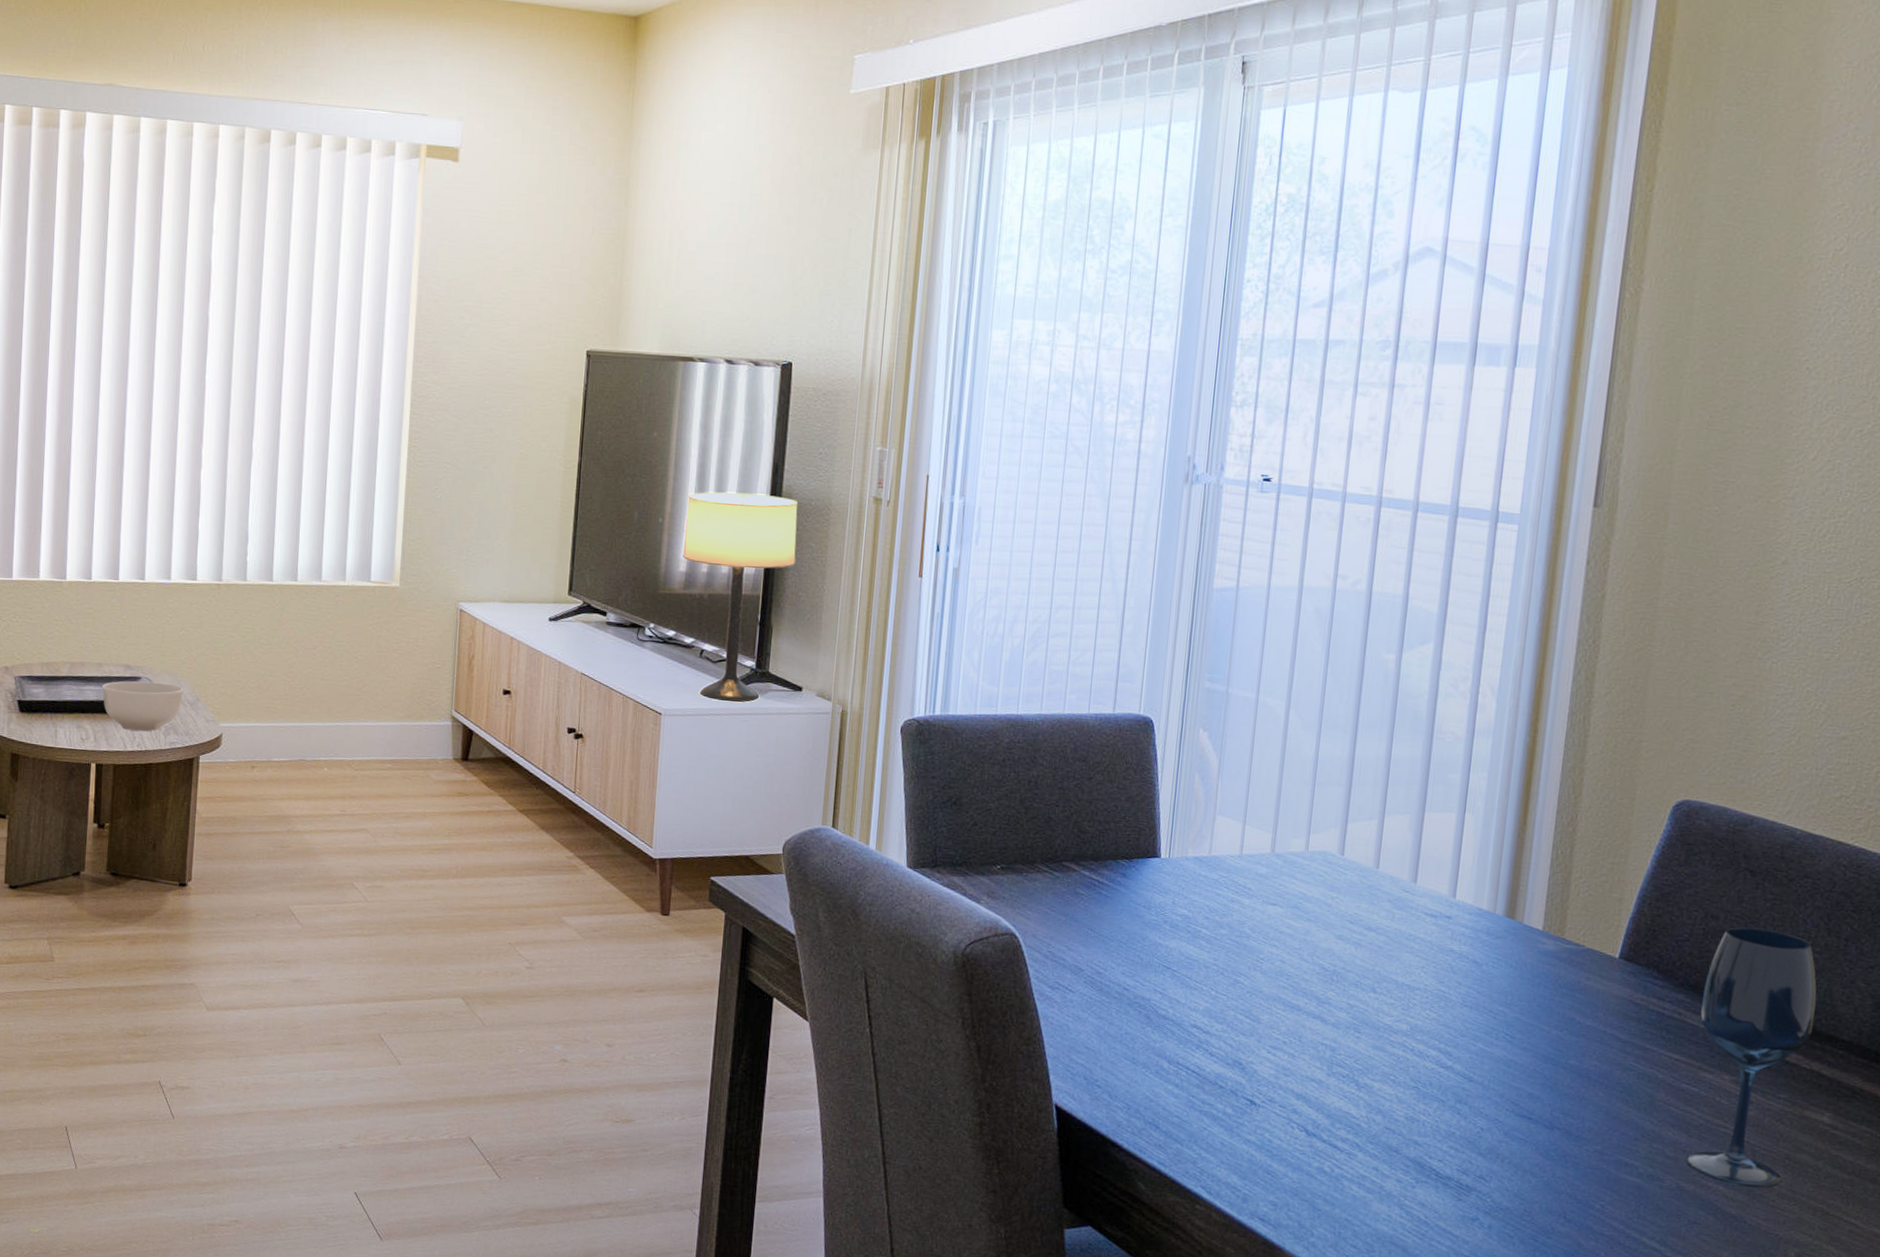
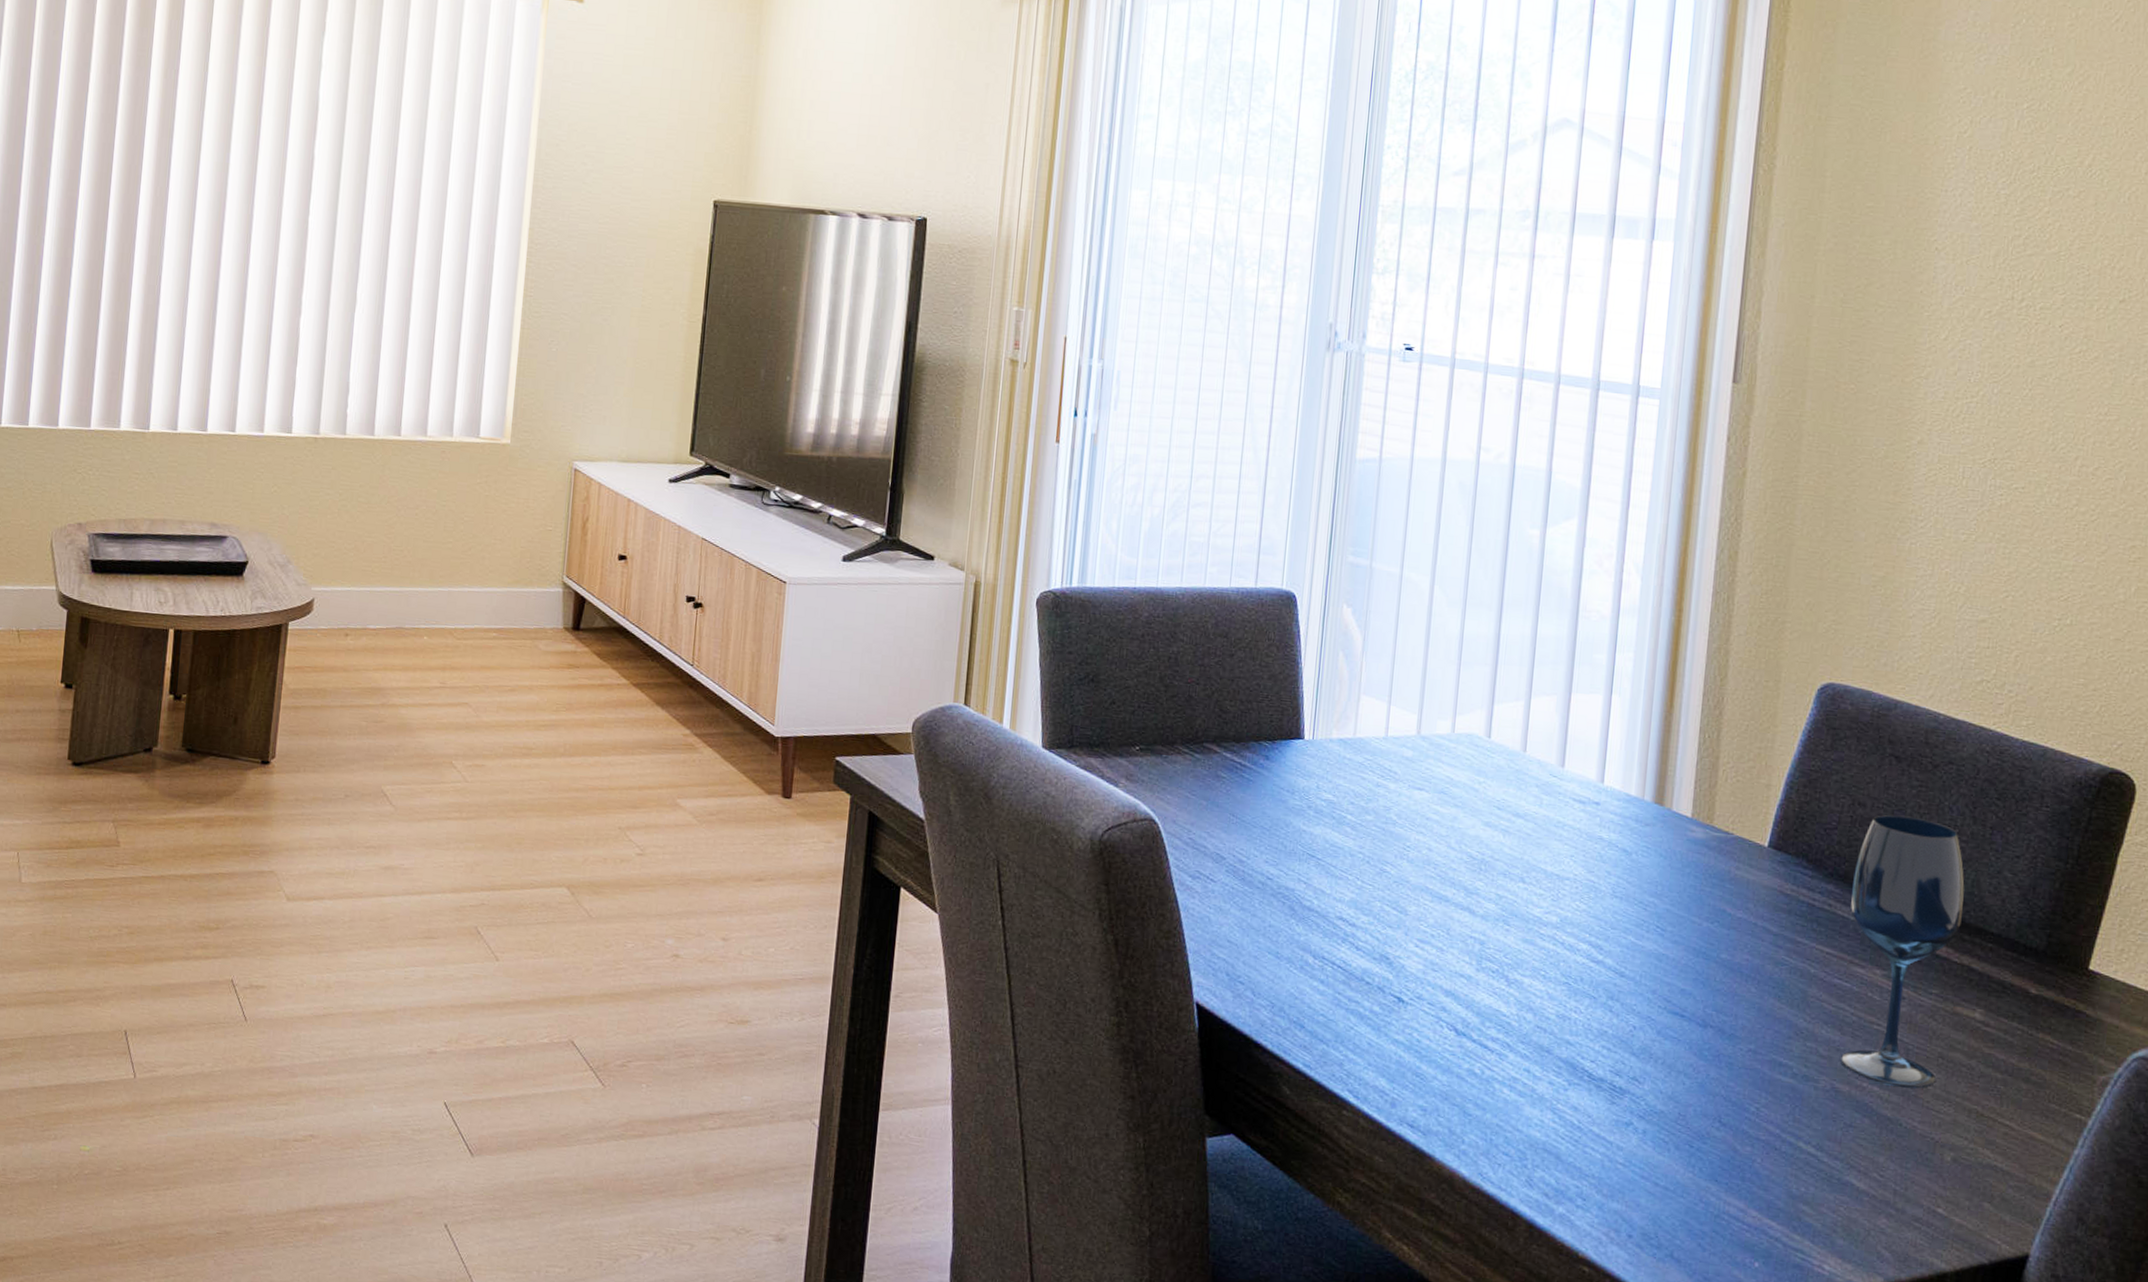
bowl: present [101,681,184,732] -> none [184,540,274,595]
table lamp: present [682,492,799,703] -> none [810,350,932,571]

